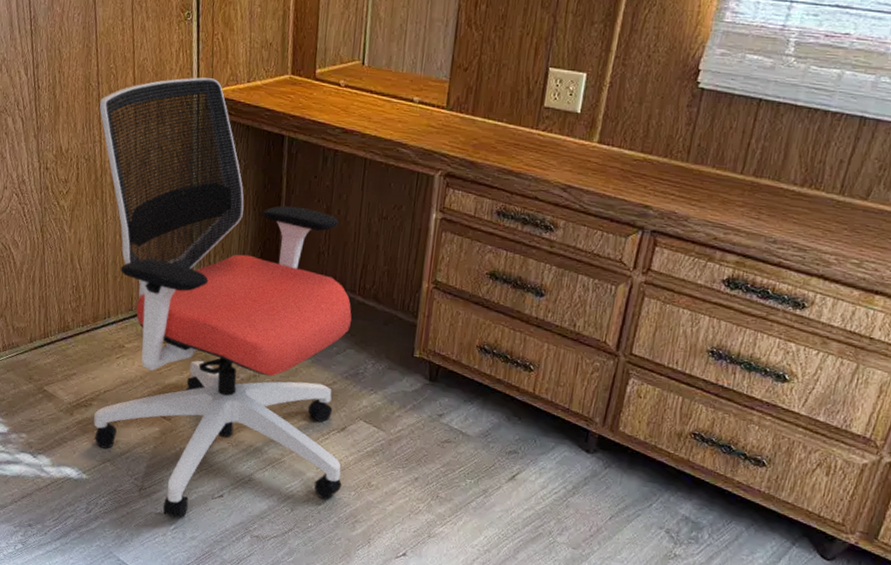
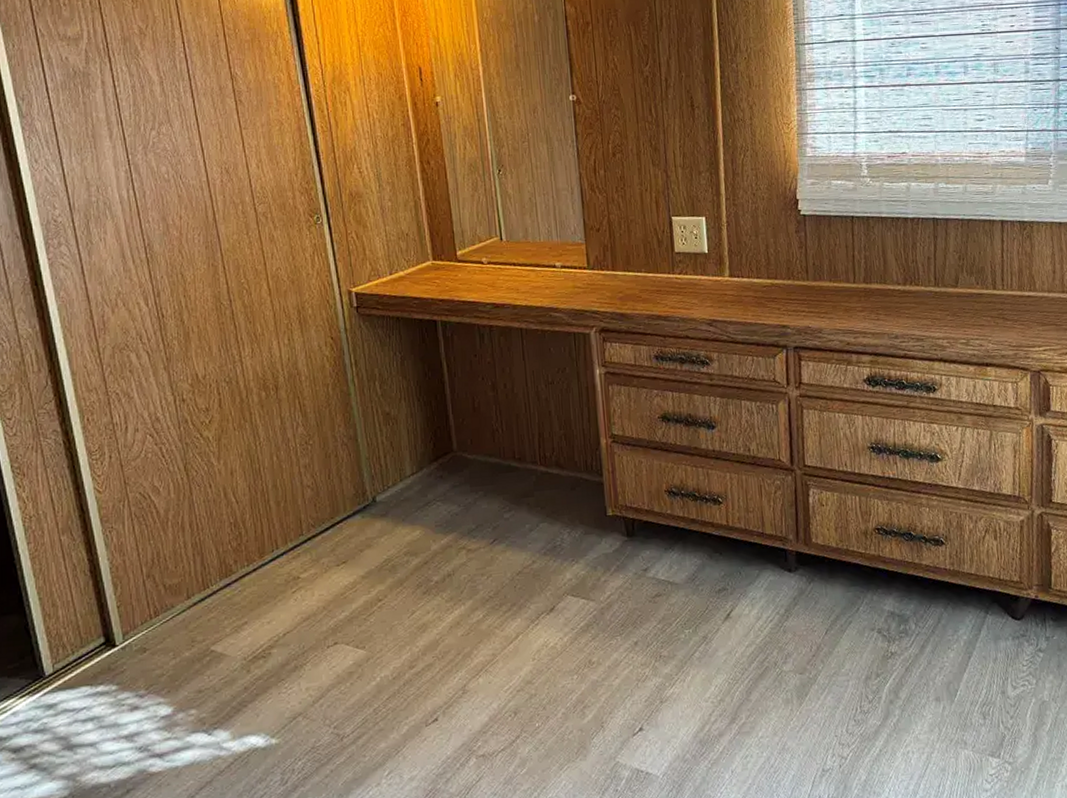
office chair: present [93,77,352,520] -> none [235,276,562,761]

